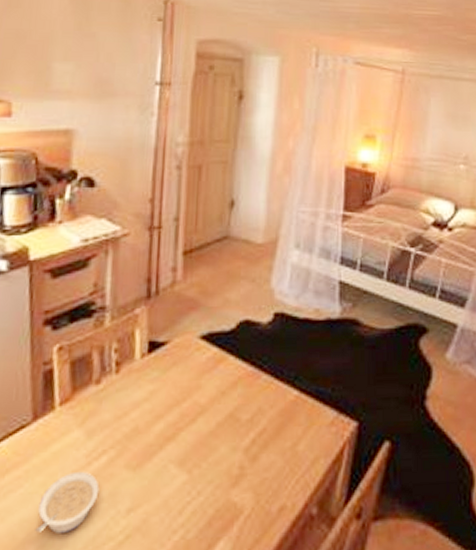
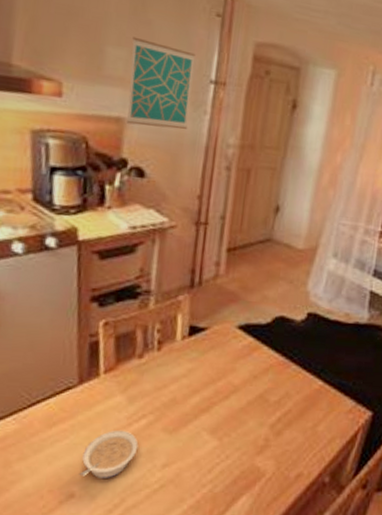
wall art: none [75,50,140,135] -> present [127,36,196,129]

